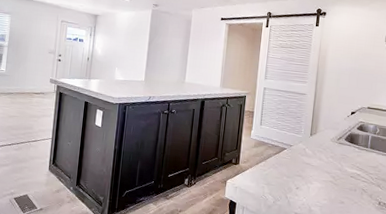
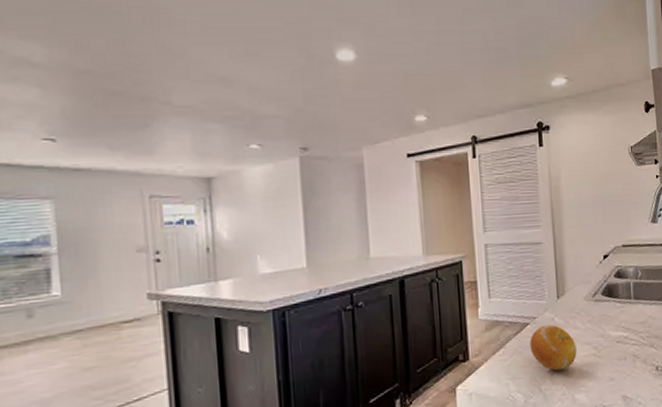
fruit: none [284,152,319,187] -> present [530,324,577,371]

